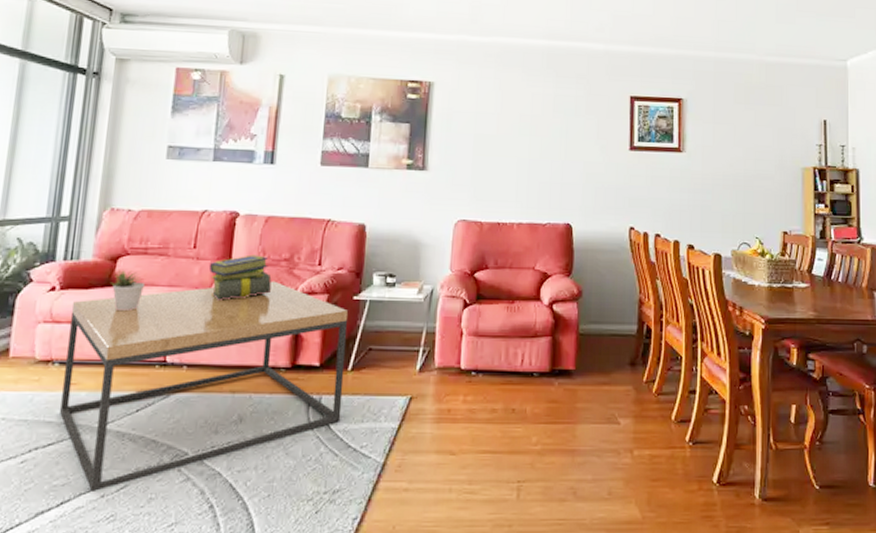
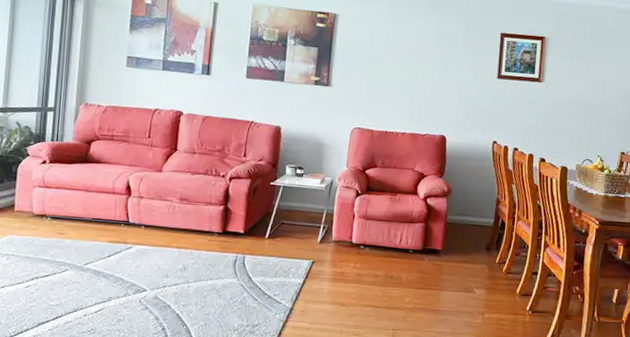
coffee table: present [60,281,348,491] -> none [53,166,266,312]
potted plant: present [111,269,146,312] -> none [87,150,113,183]
stack of books: present [208,254,272,300] -> none [160,145,208,179]

